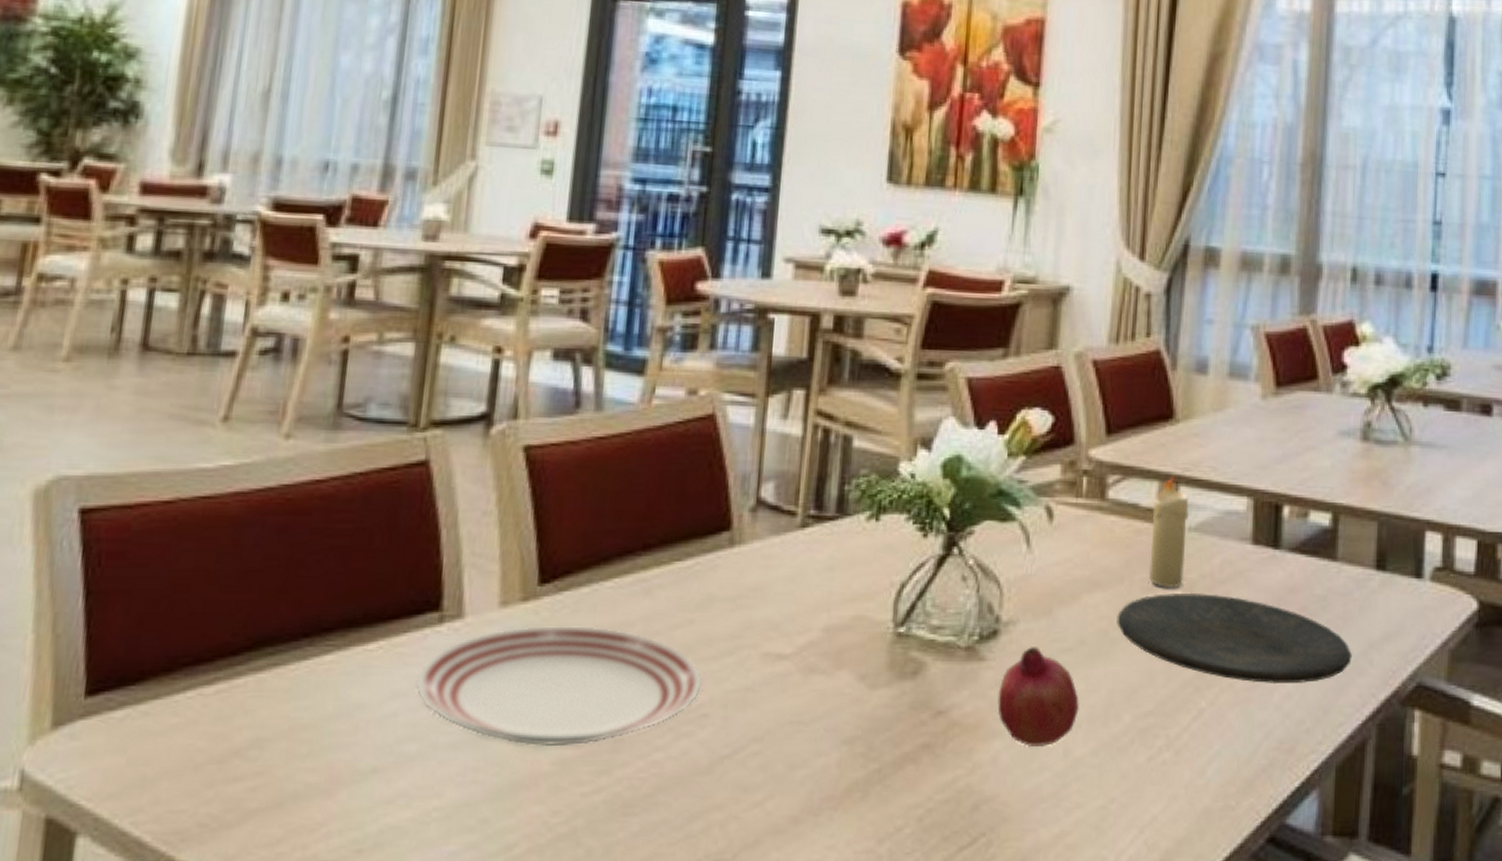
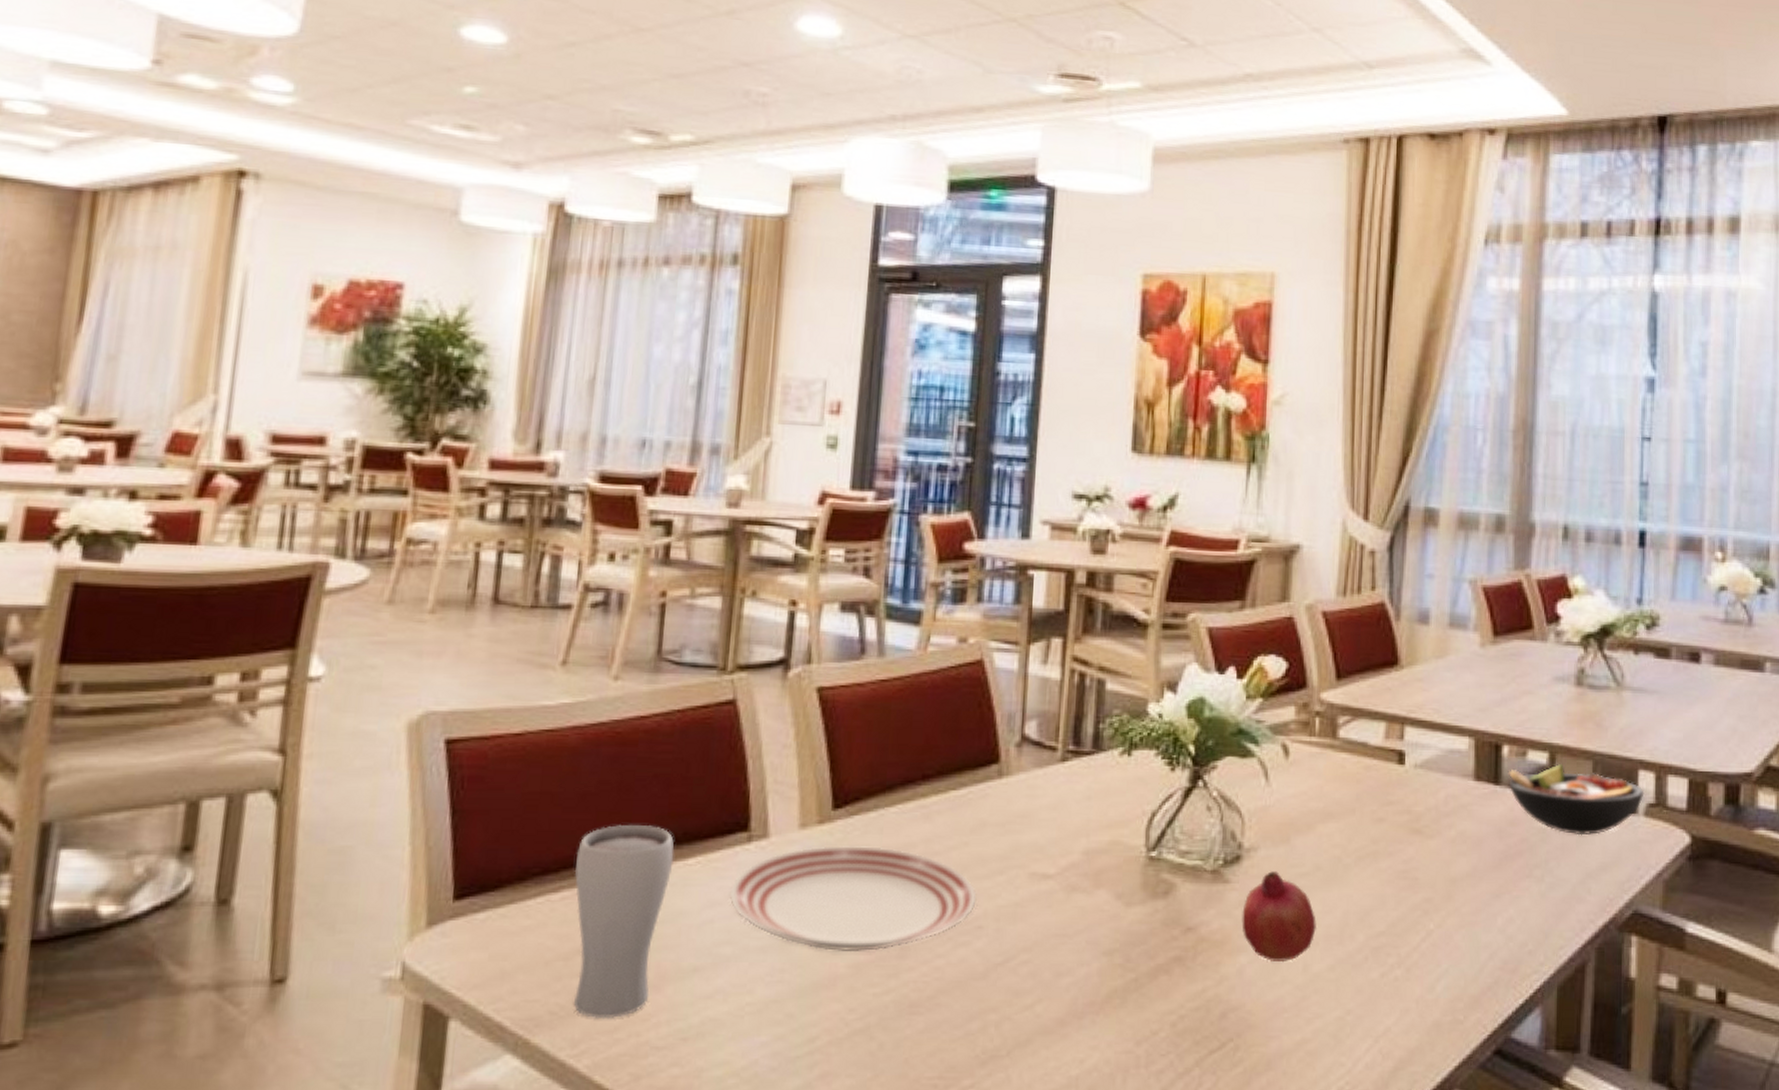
drinking glass: none [228,606,353,831] -> present [574,825,675,1020]
plate: present [1117,592,1352,685] -> none [1349,823,1571,910]
candle: present [1148,474,1189,589] -> none [1377,716,1415,821]
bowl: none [1289,524,1431,603] -> present [1509,763,1644,836]

